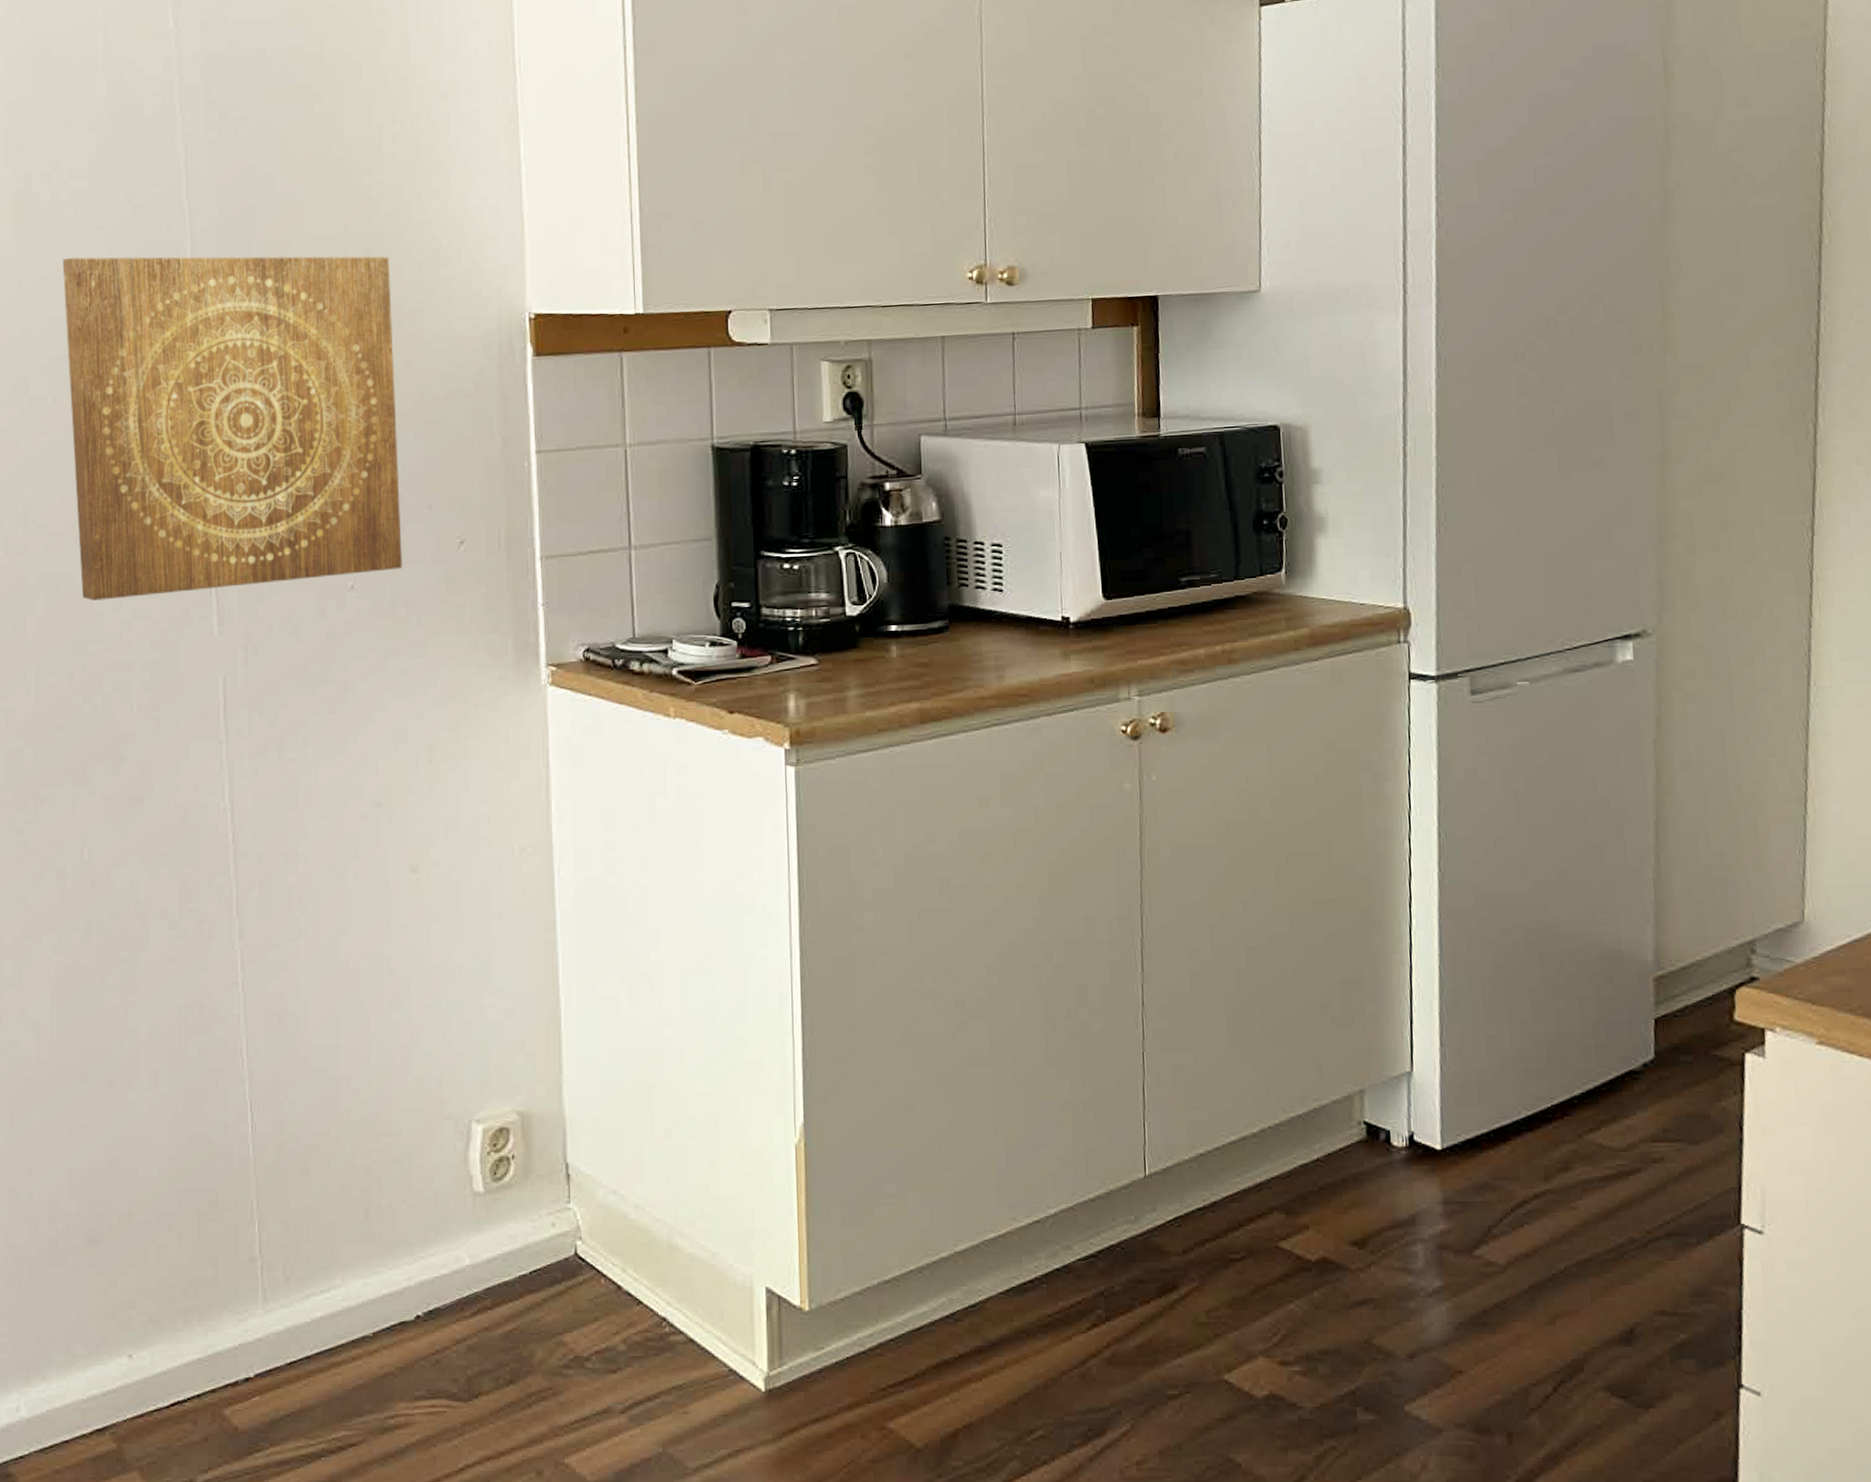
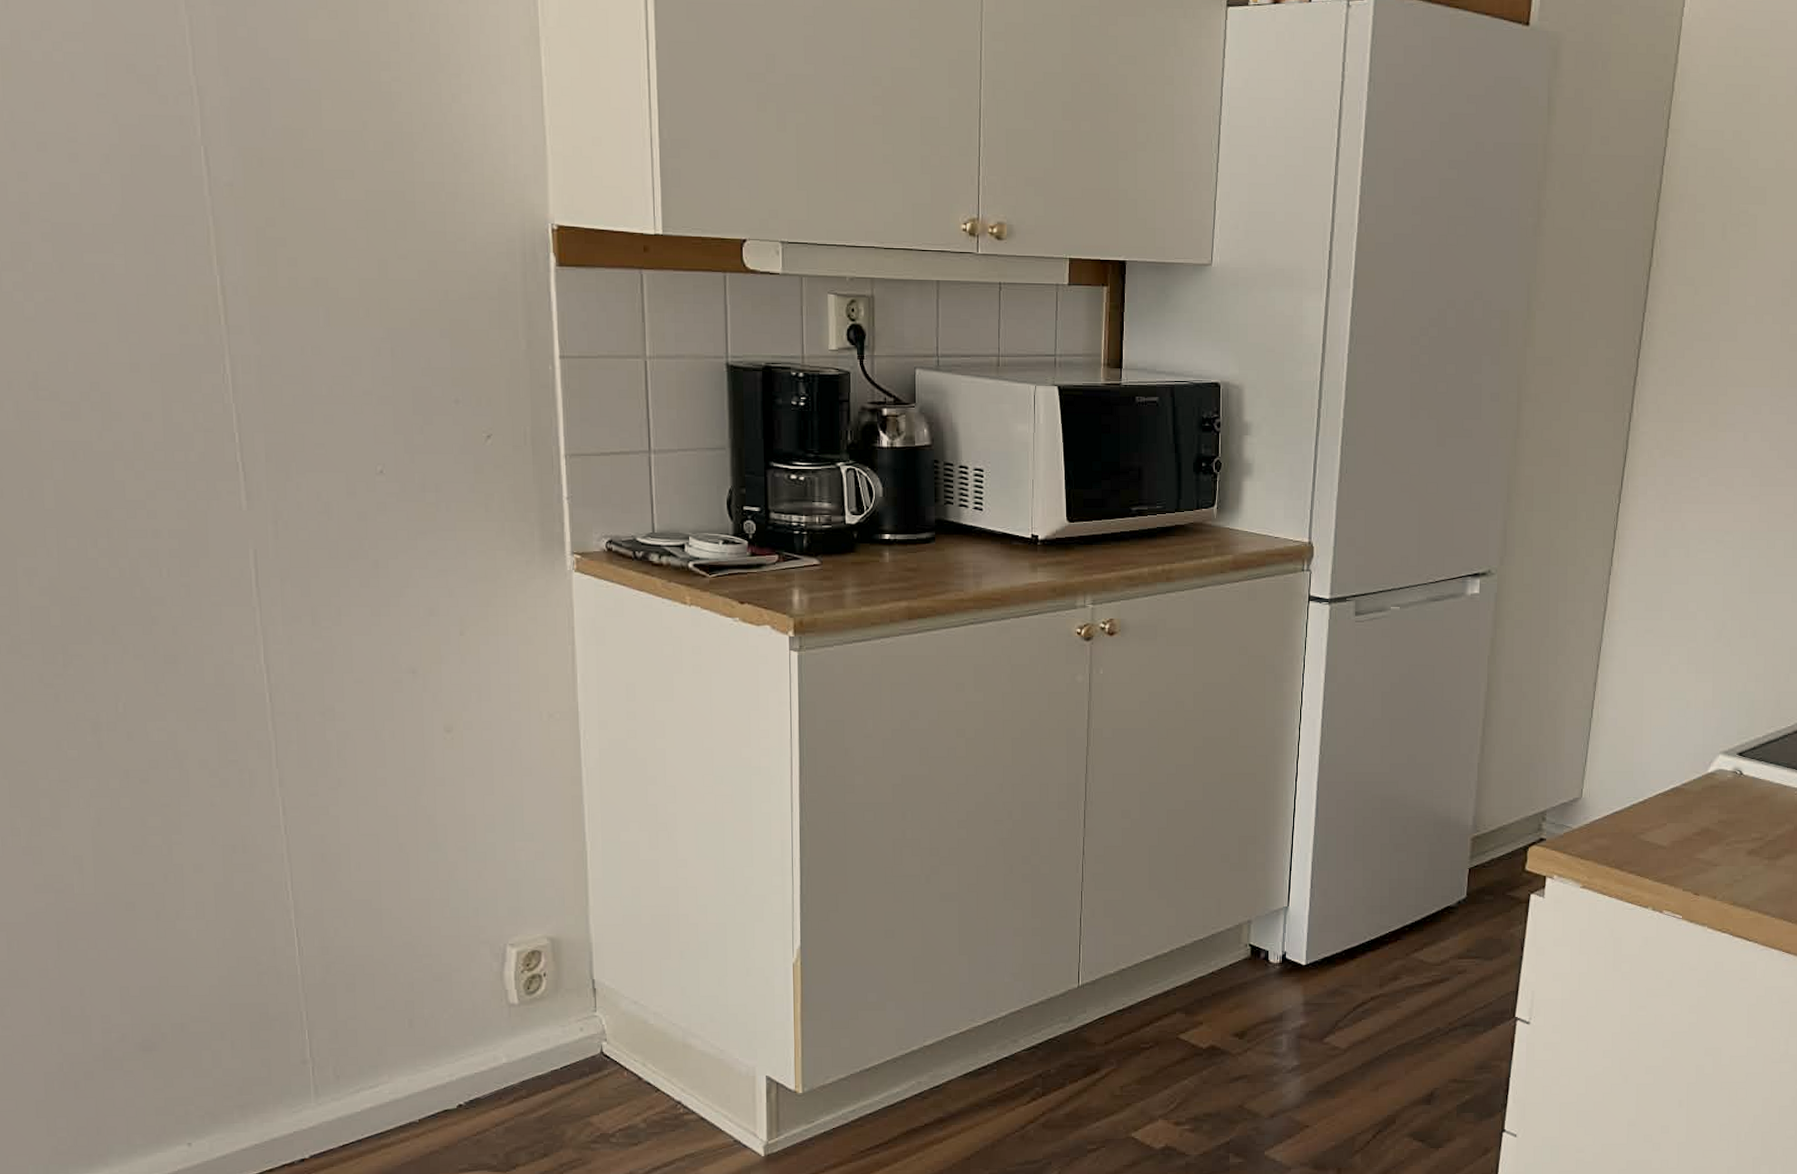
wall art: present [62,256,402,601] -> none [60,123,430,469]

